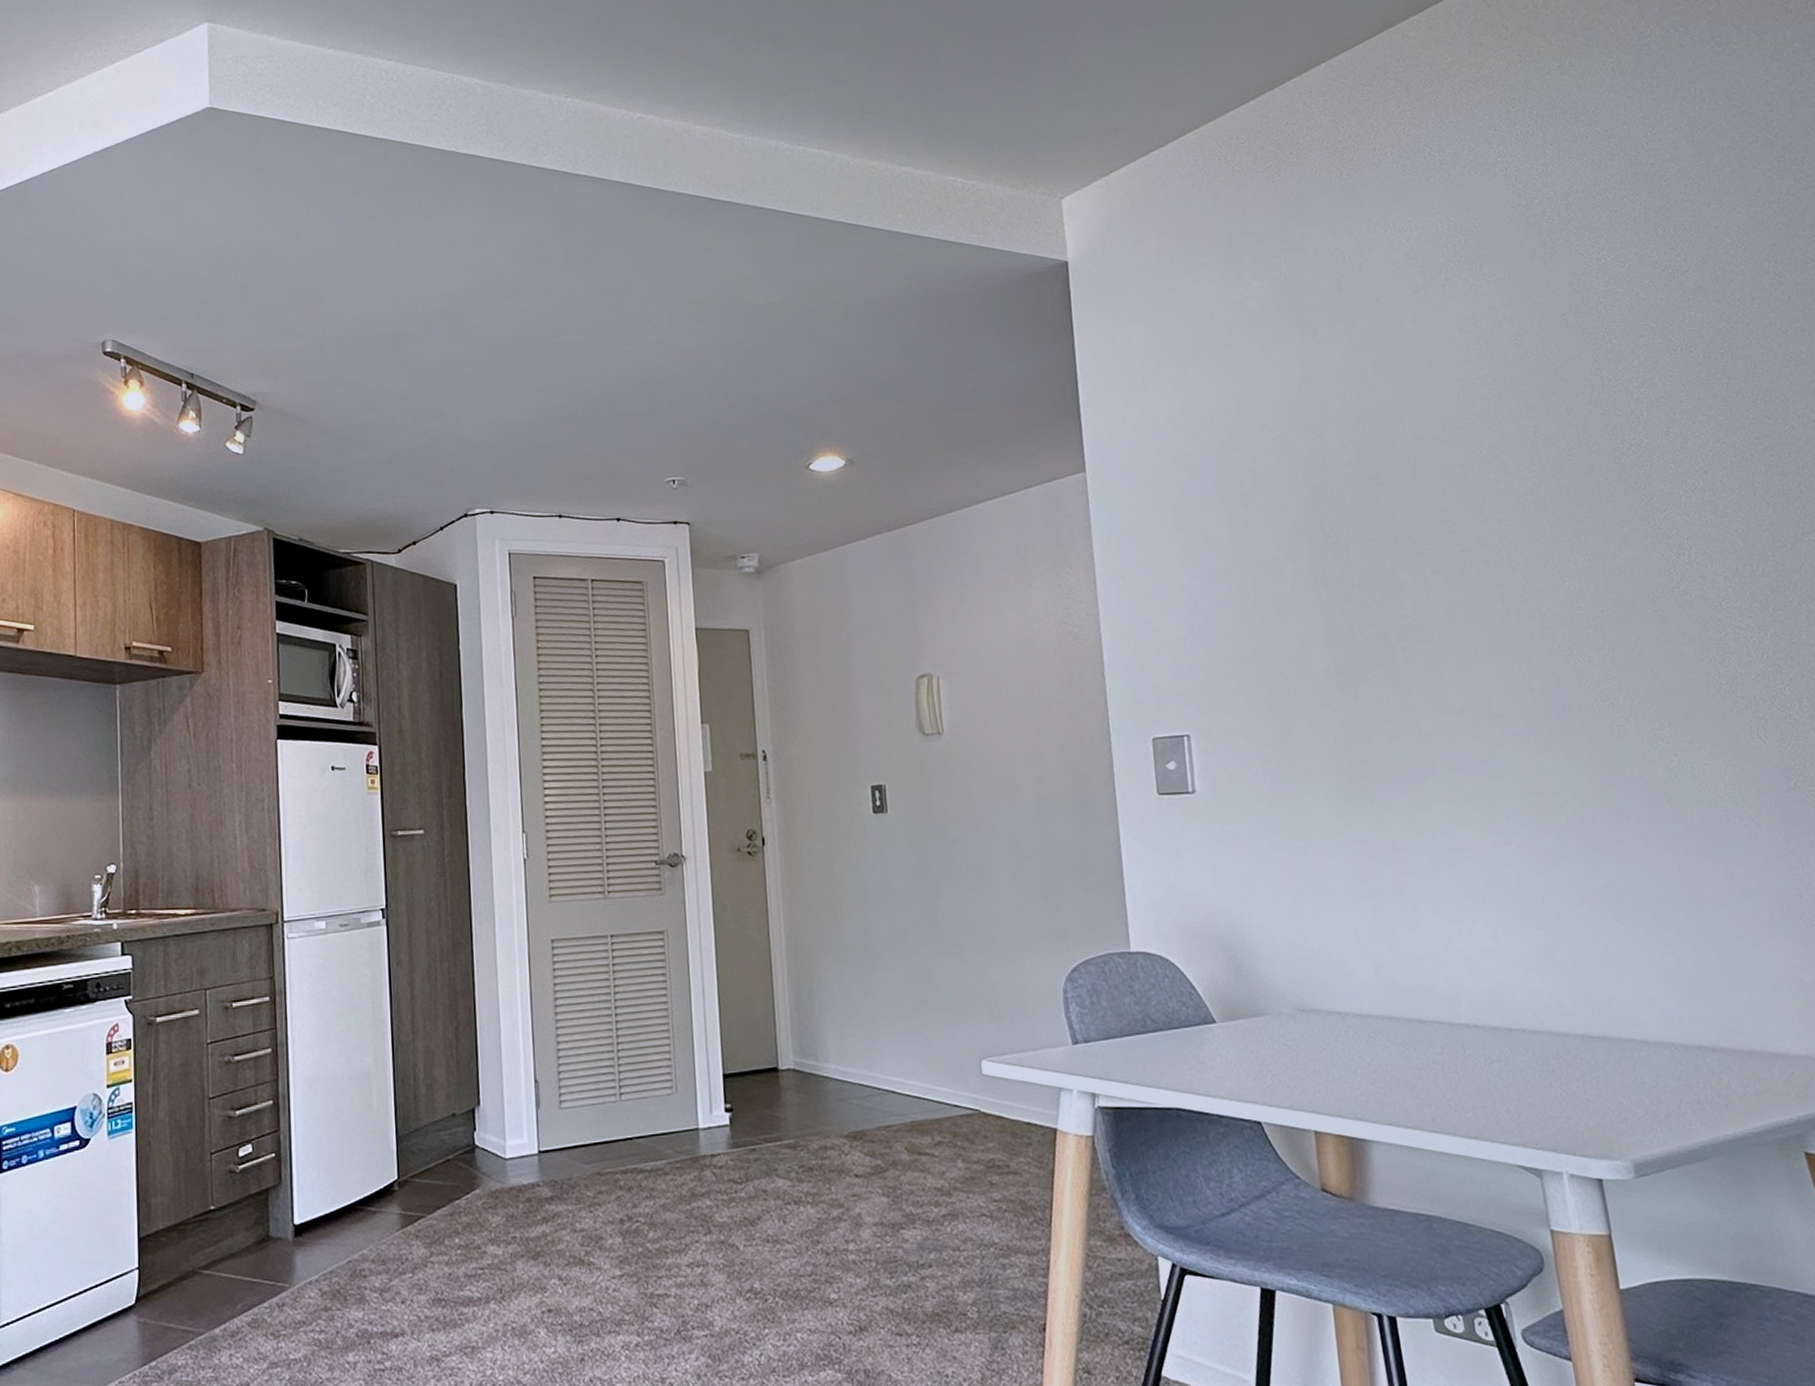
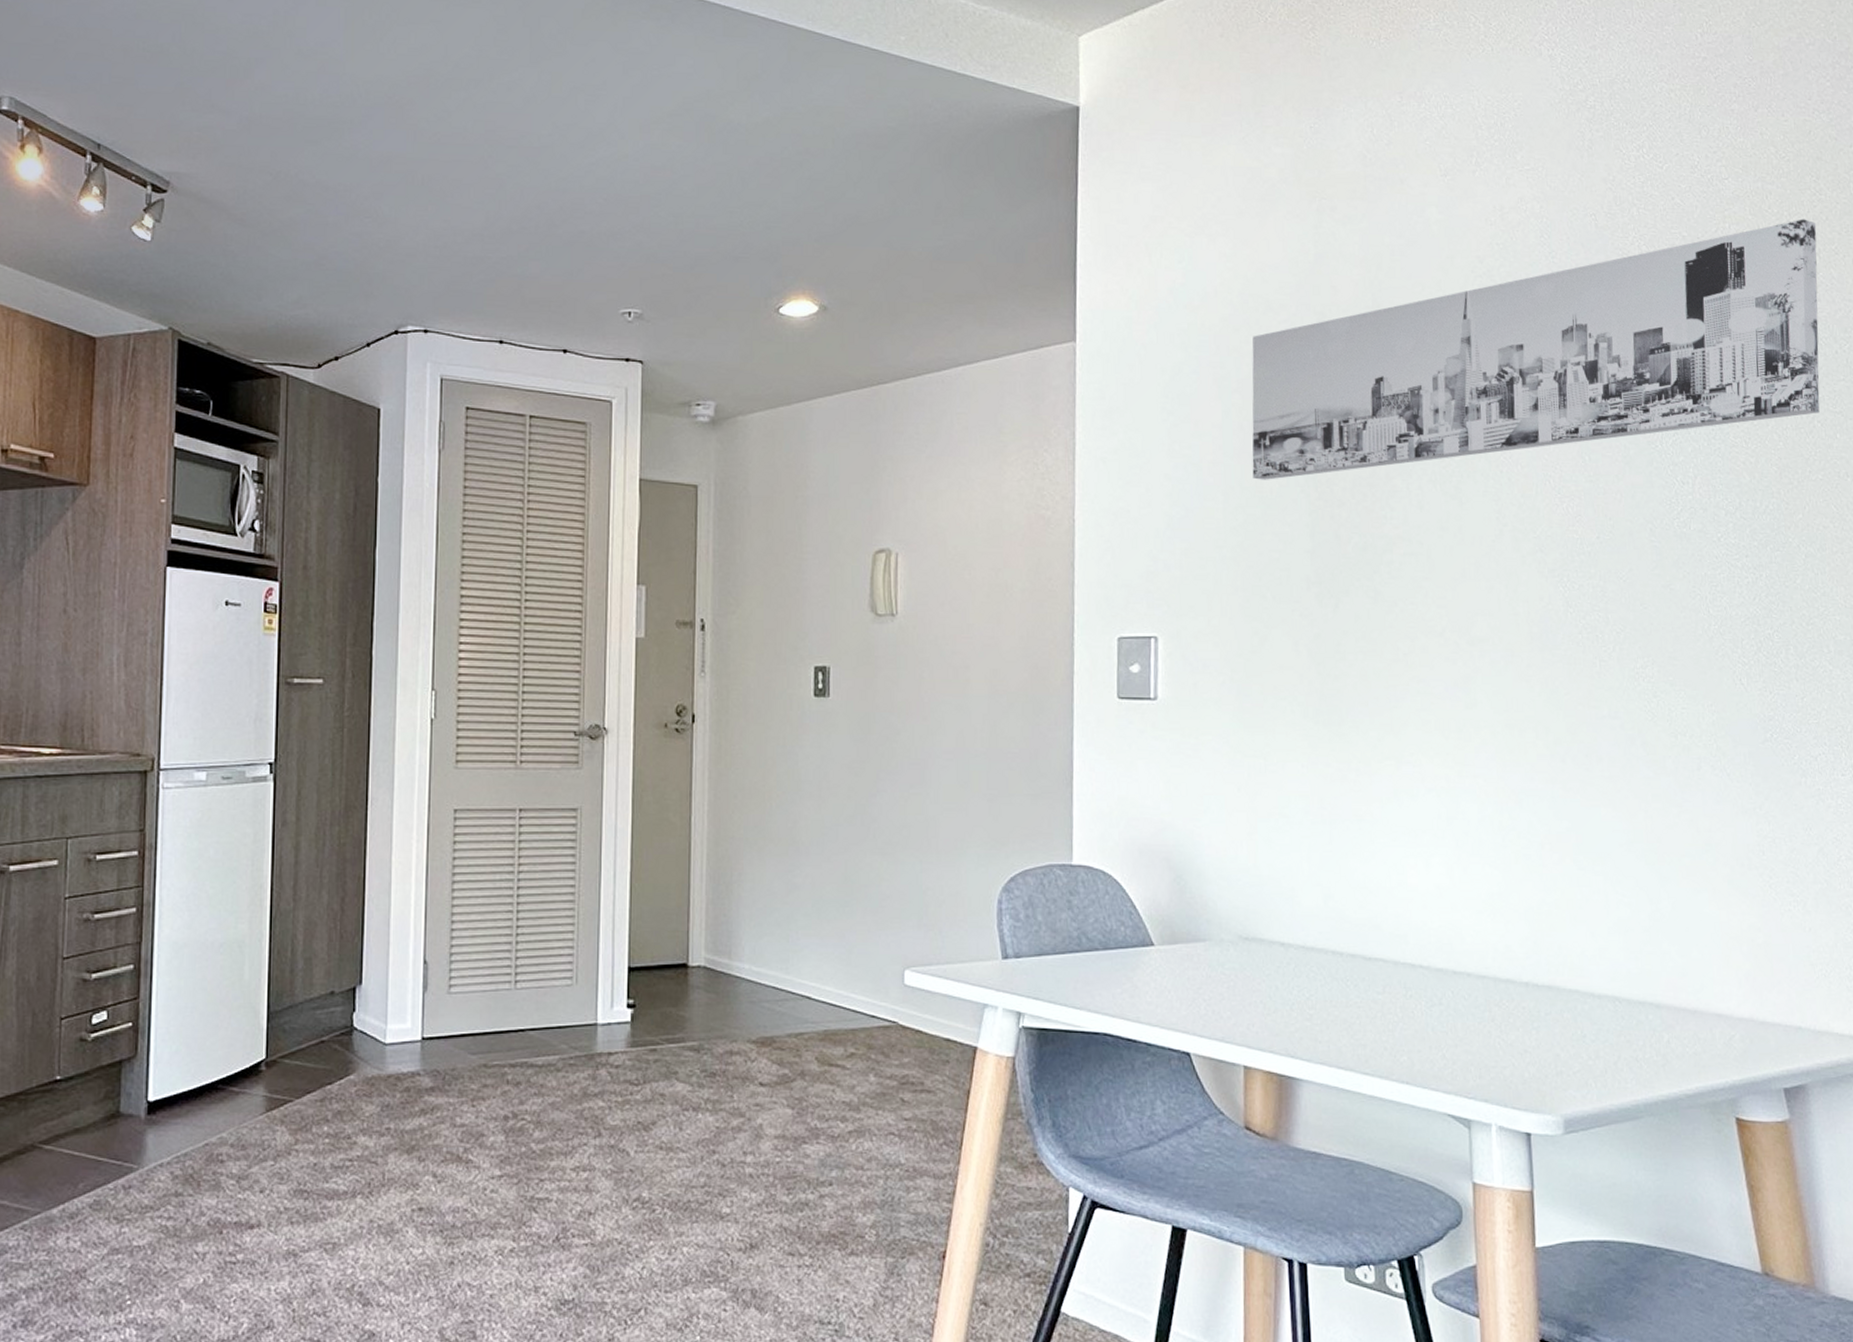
wall art: none [1251,301,1805,584] -> present [1252,219,1820,480]

